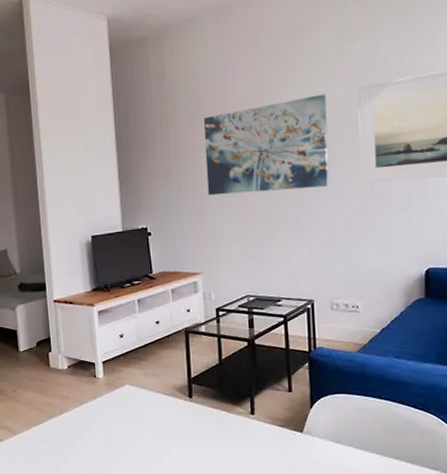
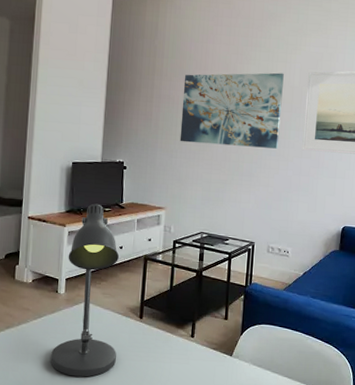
desk lamp: none [98,277,169,464] -> present [50,203,119,377]

